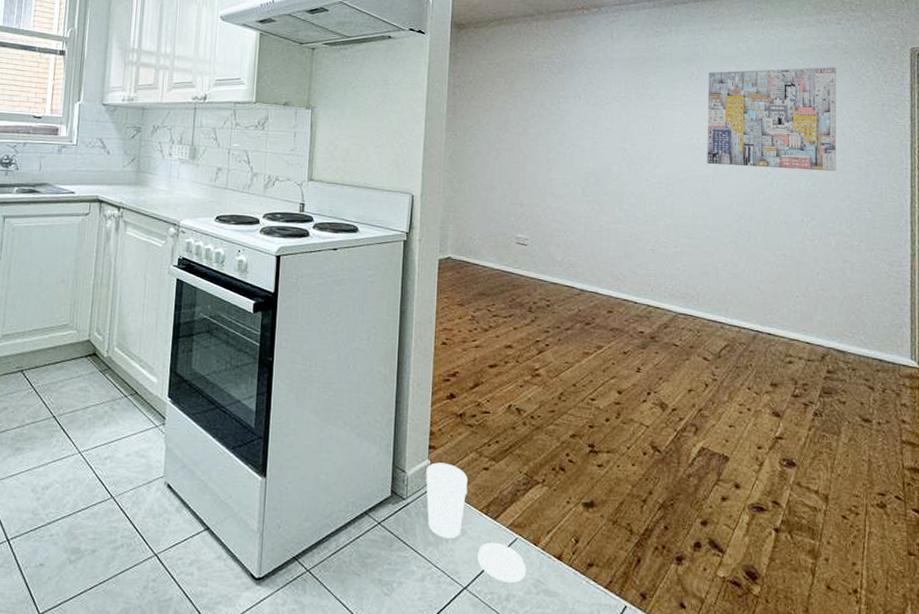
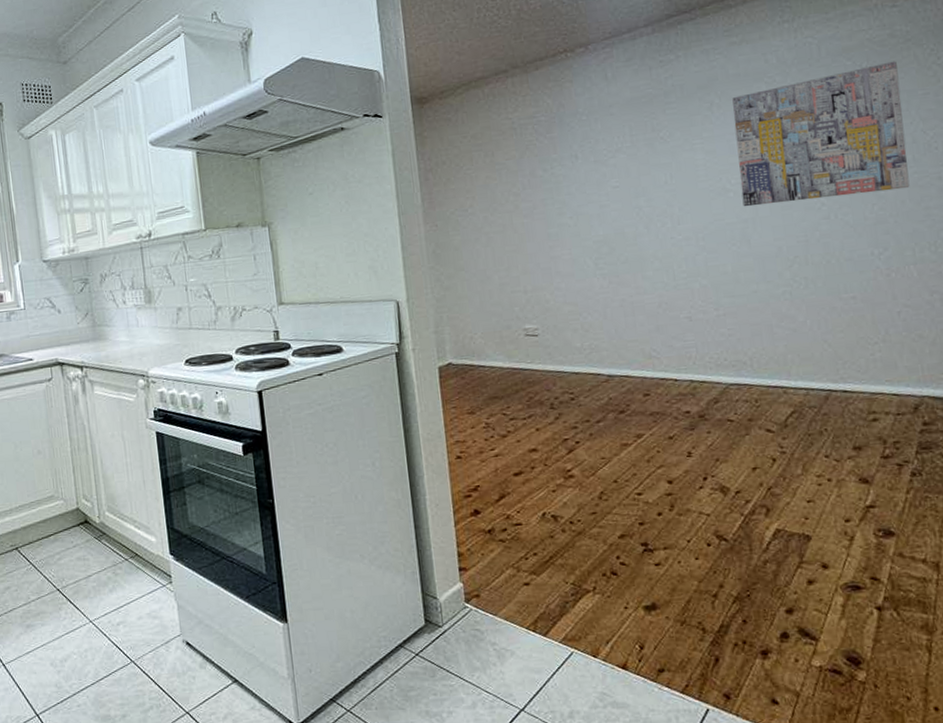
garbage: present [426,462,526,583] -> none [460,583,588,699]

